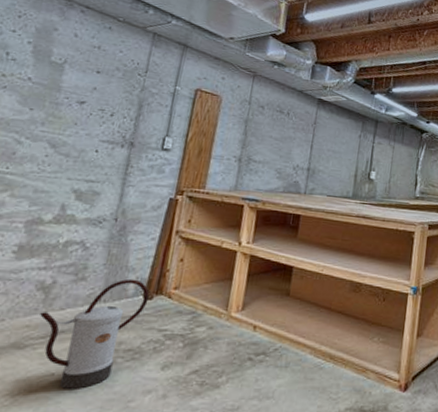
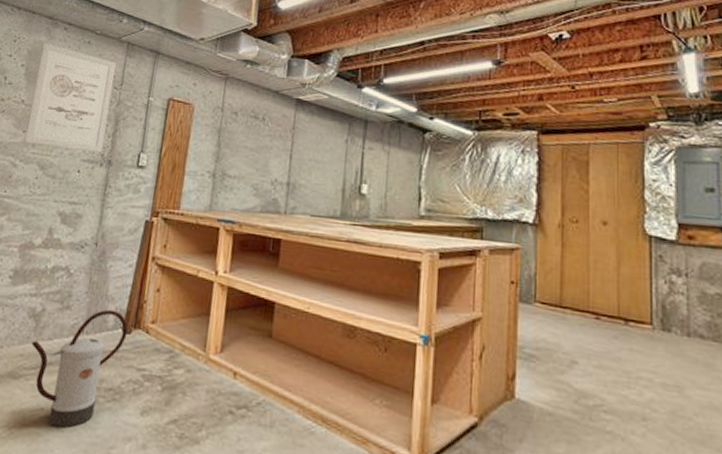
wall art: none [31,22,142,135] -> present [24,42,117,153]

